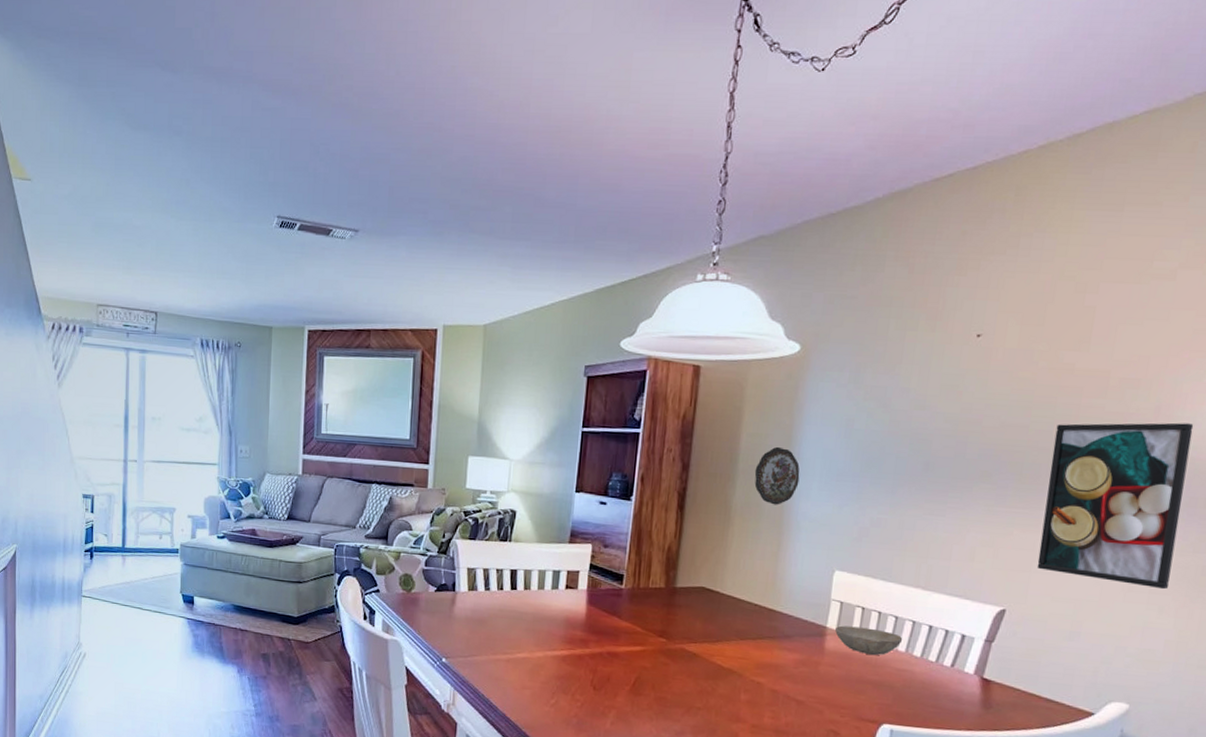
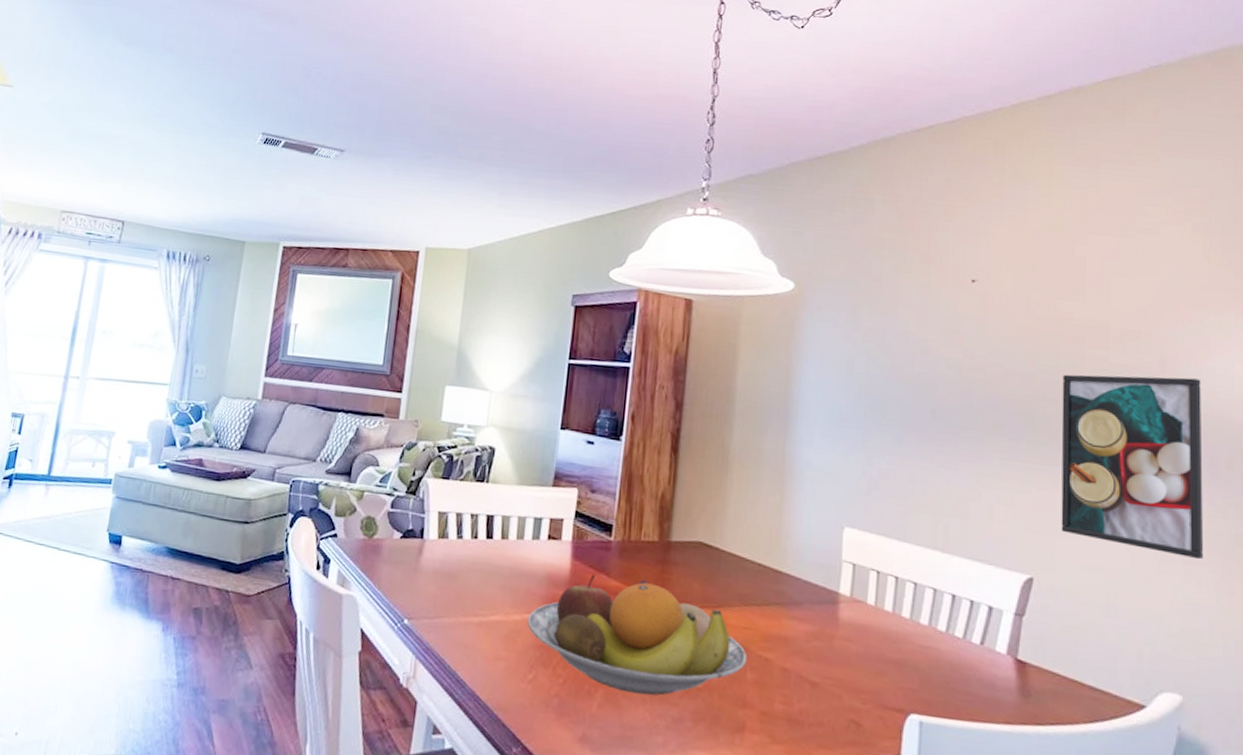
fruit bowl: none [549,617,741,714] -> present [527,574,747,696]
decorative plate: present [754,446,800,505] -> none [752,387,801,451]
bowl: present [835,625,903,656] -> none [849,592,925,629]

